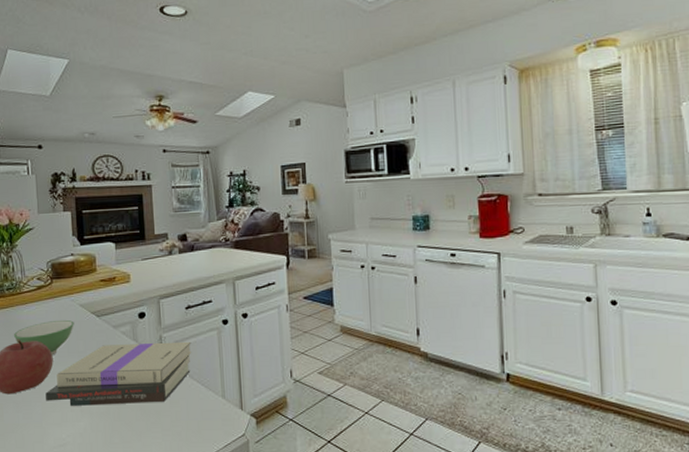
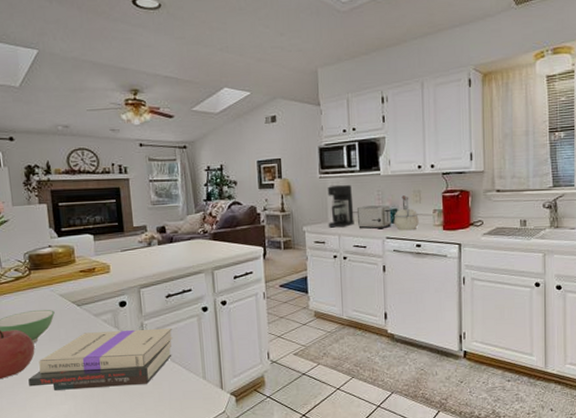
coffee maker: none [354,190,383,236] -> present [327,185,354,228]
toaster: none [386,211,423,238] -> present [357,205,391,230]
kettle: none [425,200,453,239] -> present [393,195,419,231]

